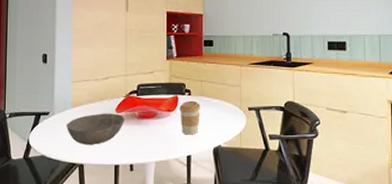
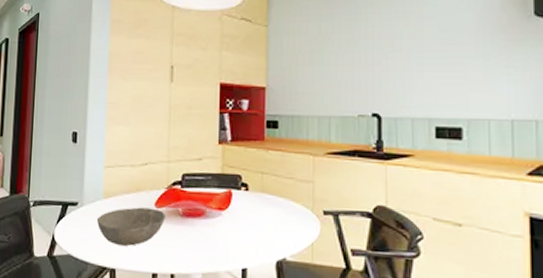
coffee cup: present [180,100,200,135] -> none [234,197,260,242]

